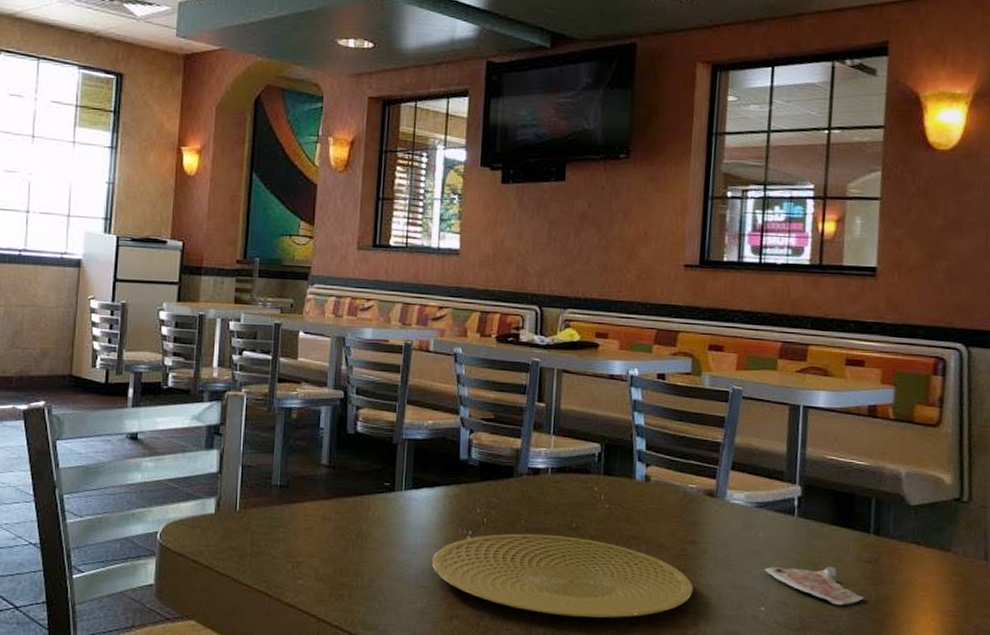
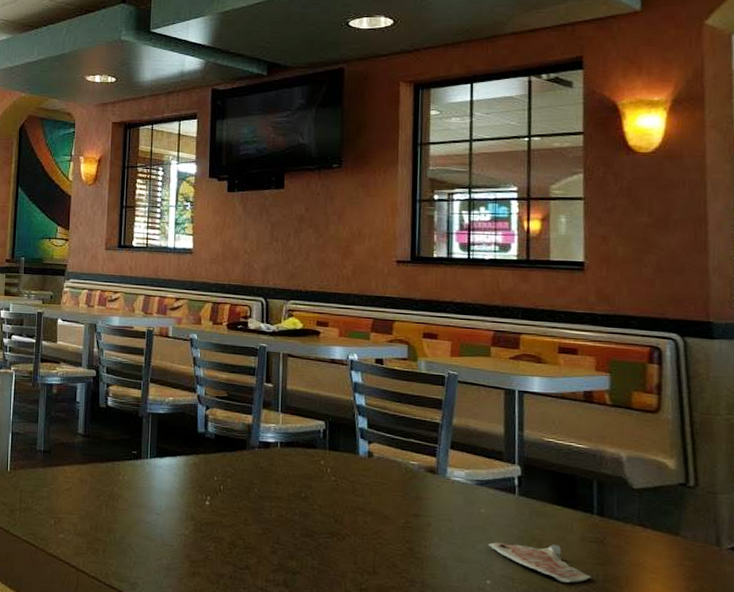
plate: present [432,533,693,618] -> none [176,500,419,583]

